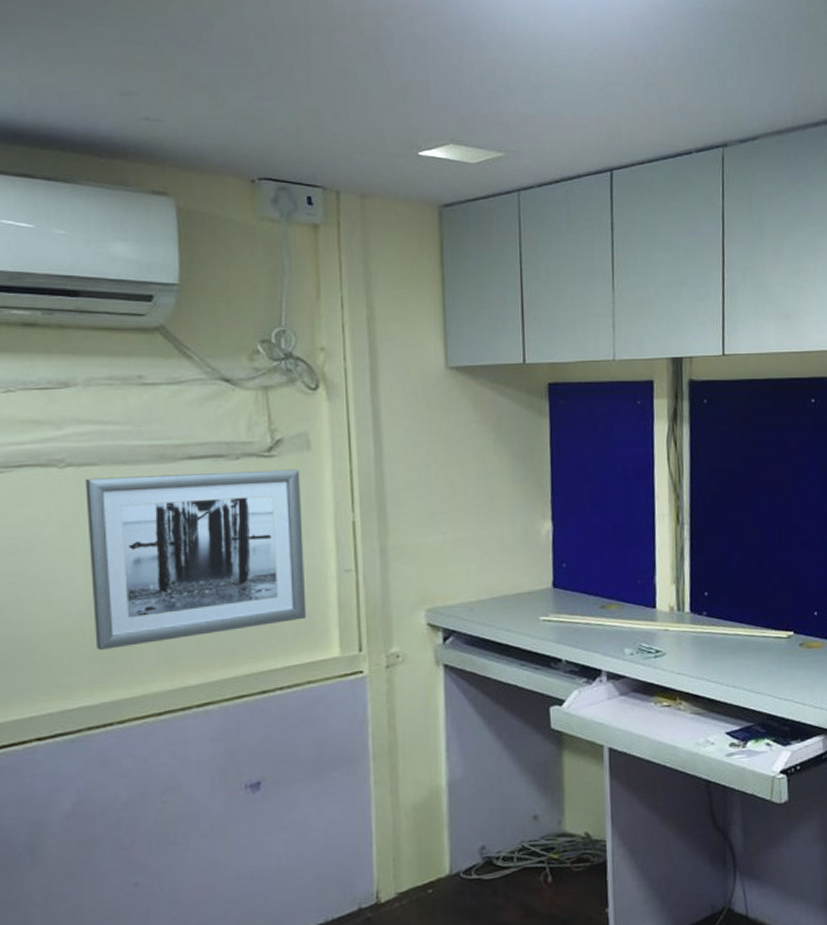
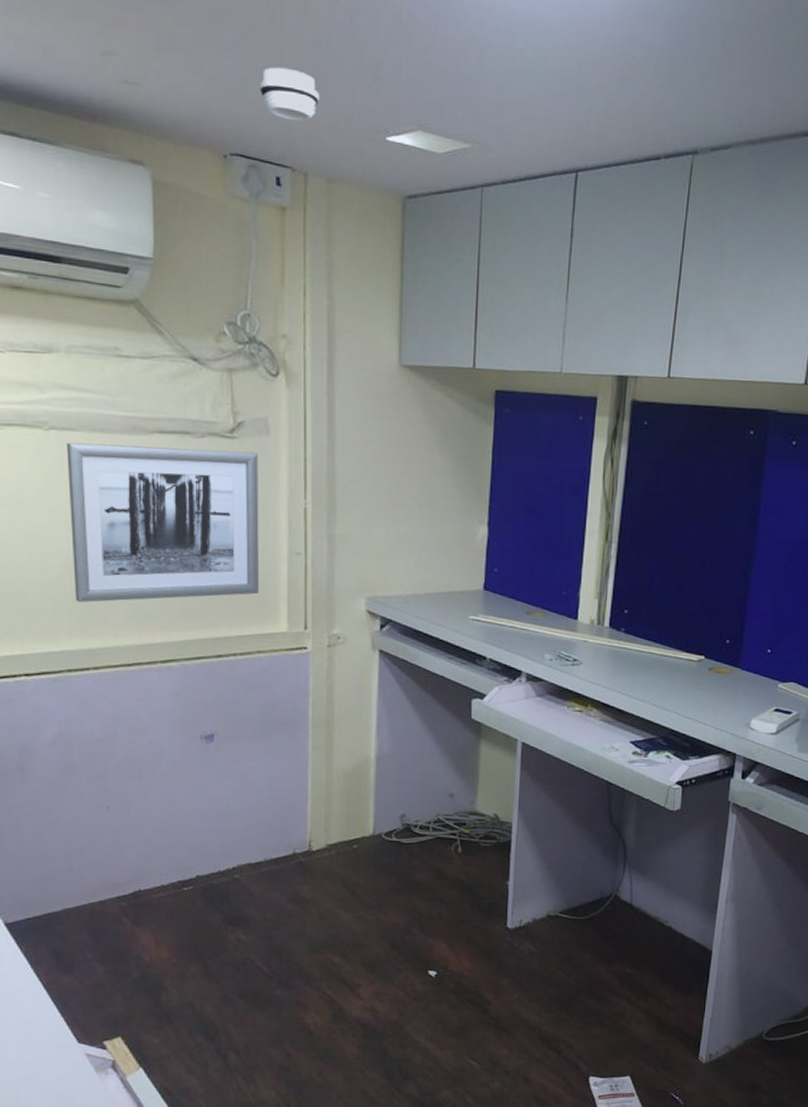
smoke detector: none [286,95,348,144] -> present [259,67,319,122]

